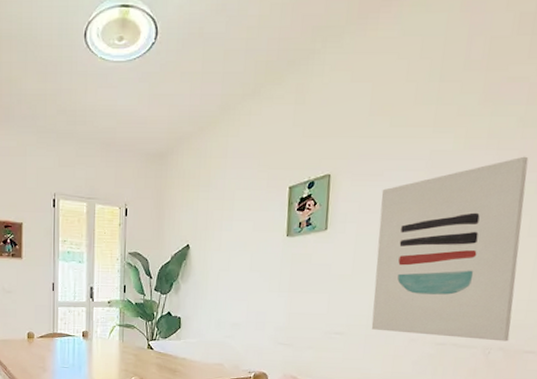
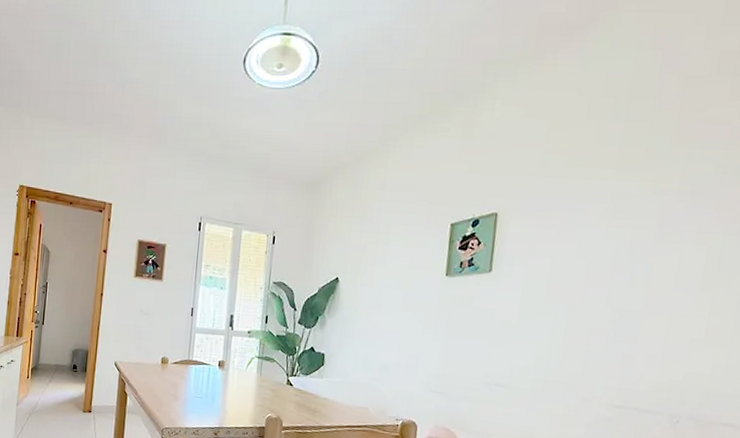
wall art: present [371,156,529,342] -> none [537,205,729,411]

